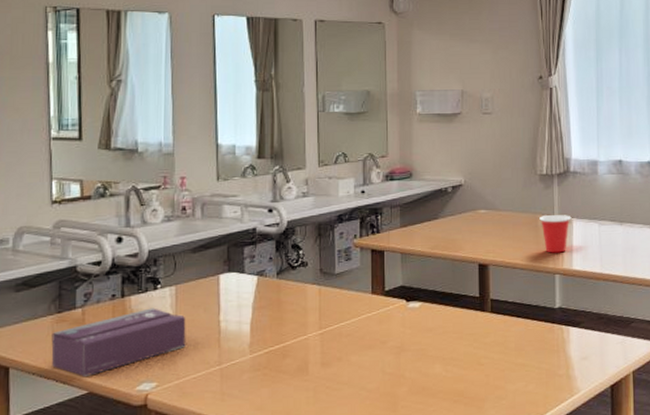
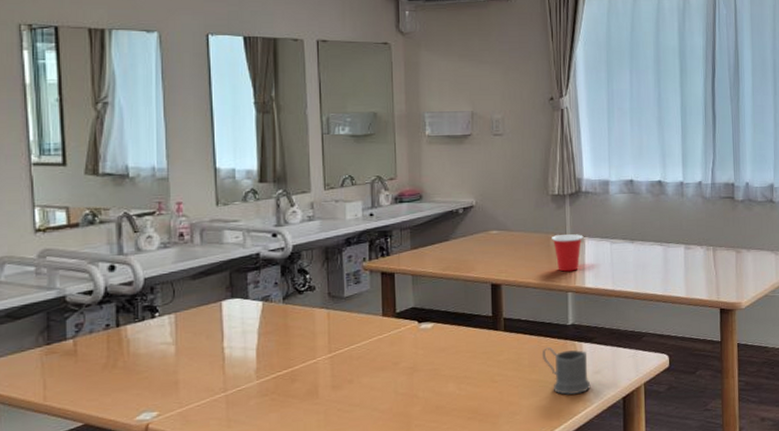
tissue box: present [51,308,186,376] -> none [41,336,188,409]
mug: none [528,330,578,381] -> present [542,346,591,395]

